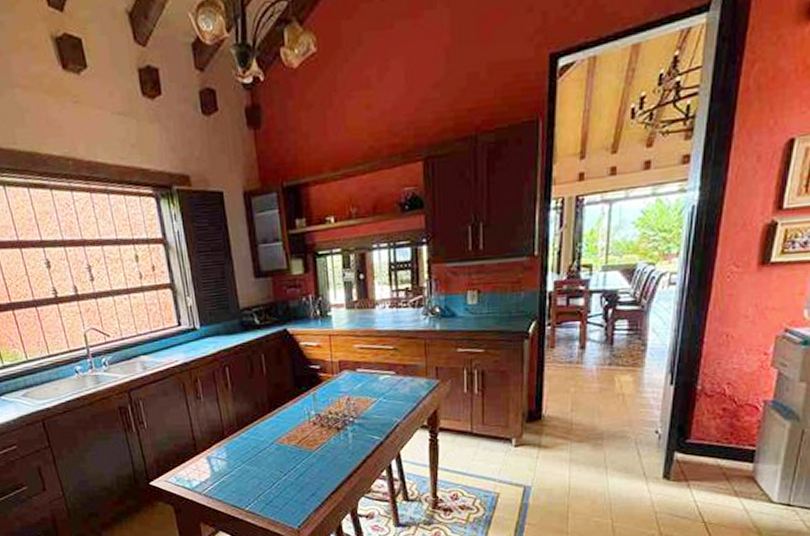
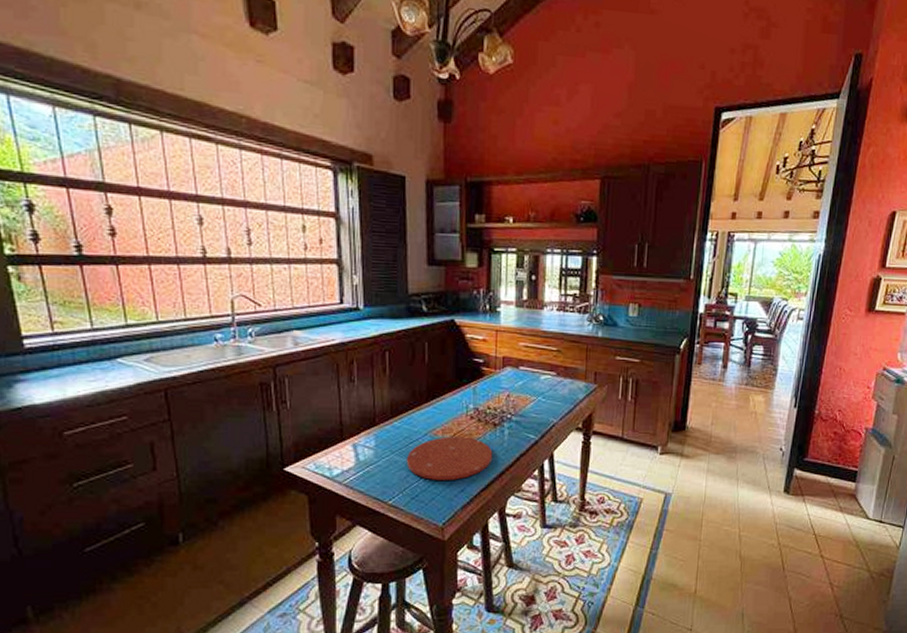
plate: none [256,442,340,486] -> present [406,436,493,480]

